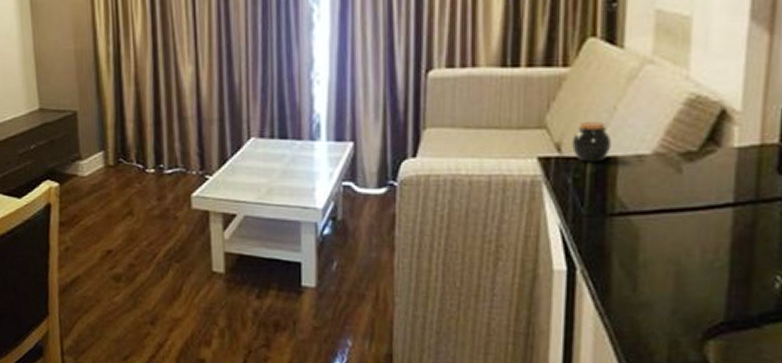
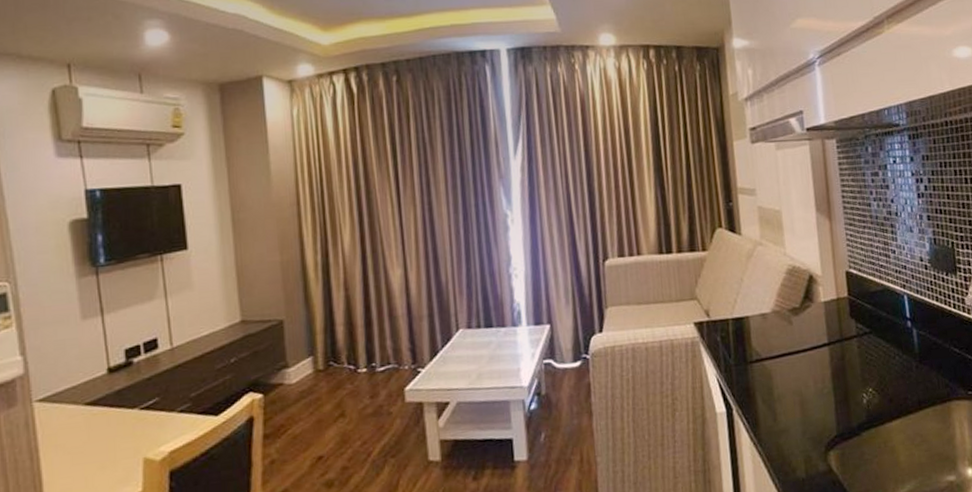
jar: present [572,121,612,162] -> none [716,290,744,323]

